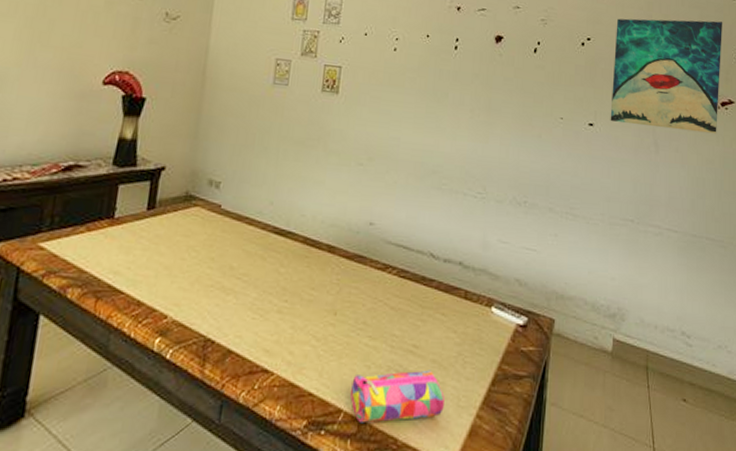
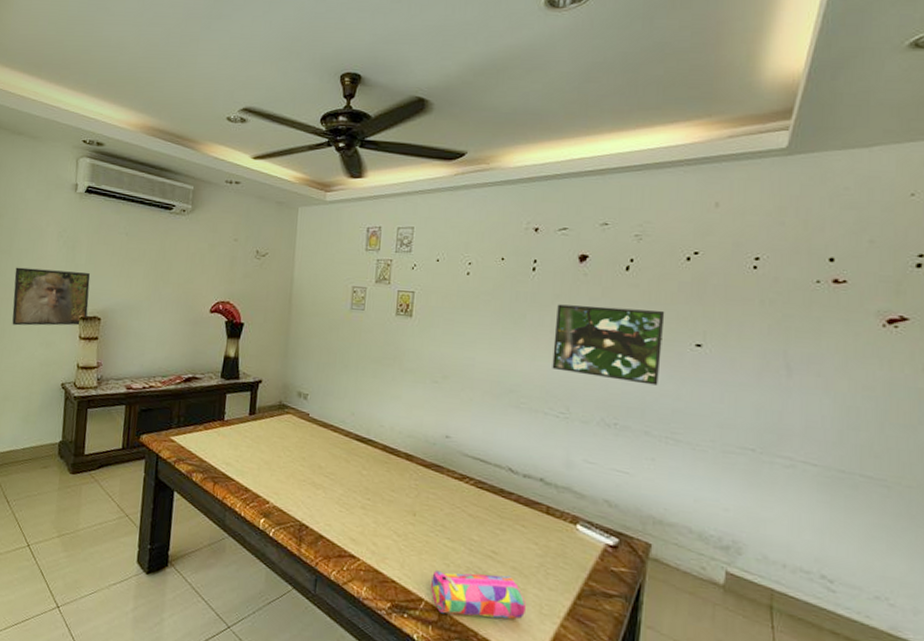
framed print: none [471,83,565,163] -> present [552,304,665,386]
wall art: present [610,18,722,134] -> none [724,222,892,357]

